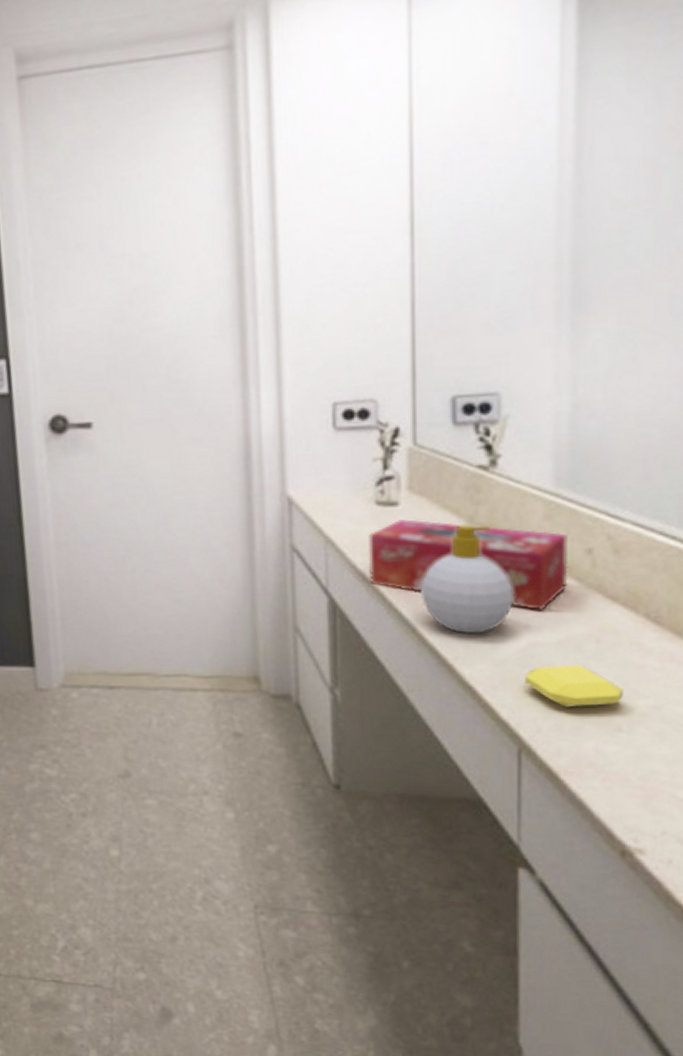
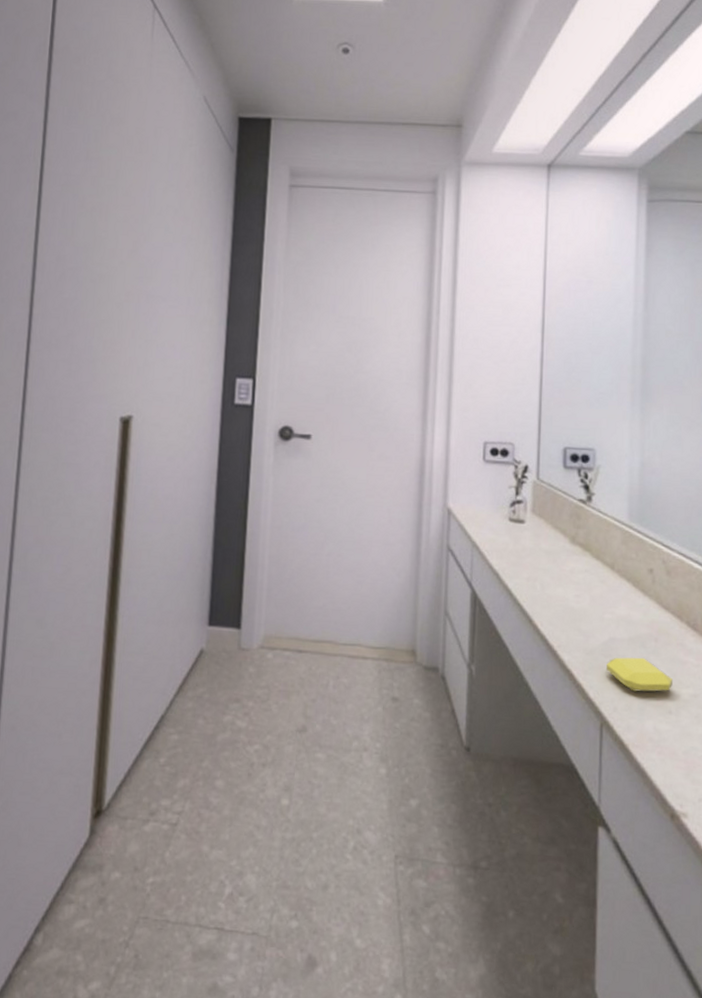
tissue box: present [369,519,569,610] -> none [502,534,637,613]
soap bottle: present [421,524,514,634] -> none [537,542,600,628]

